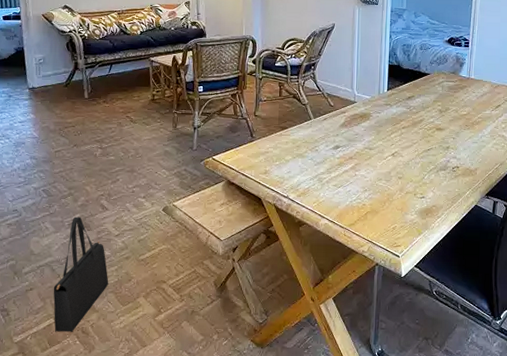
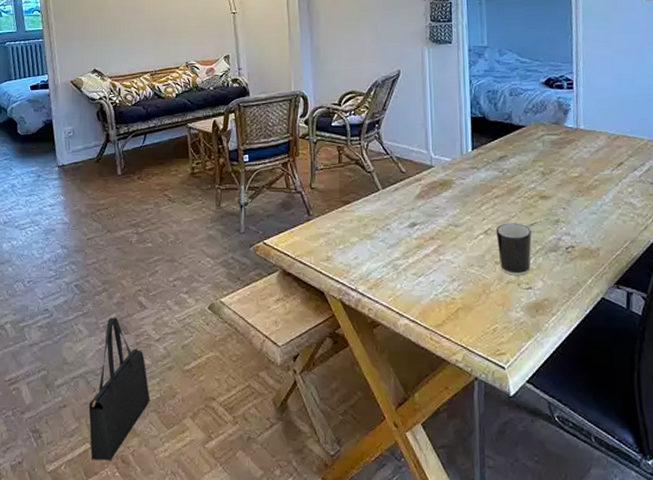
mug: none [401,148,428,188] -> present [495,223,532,276]

